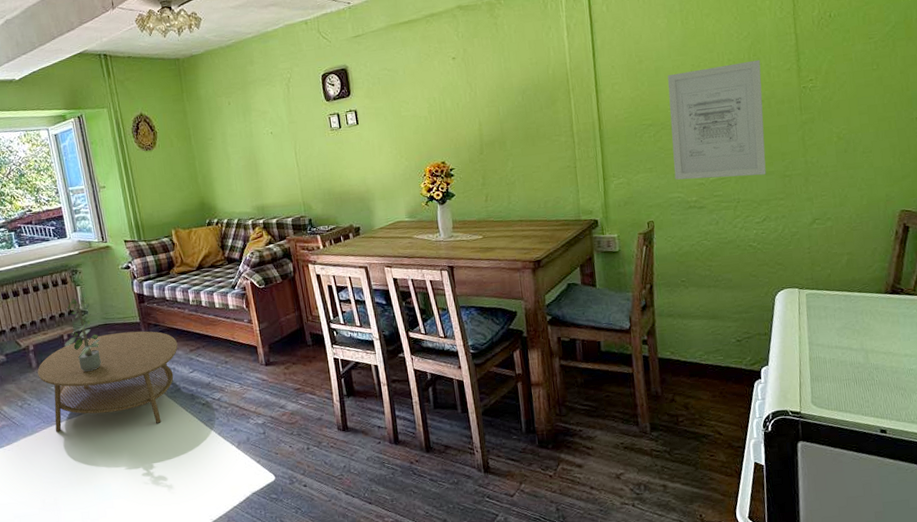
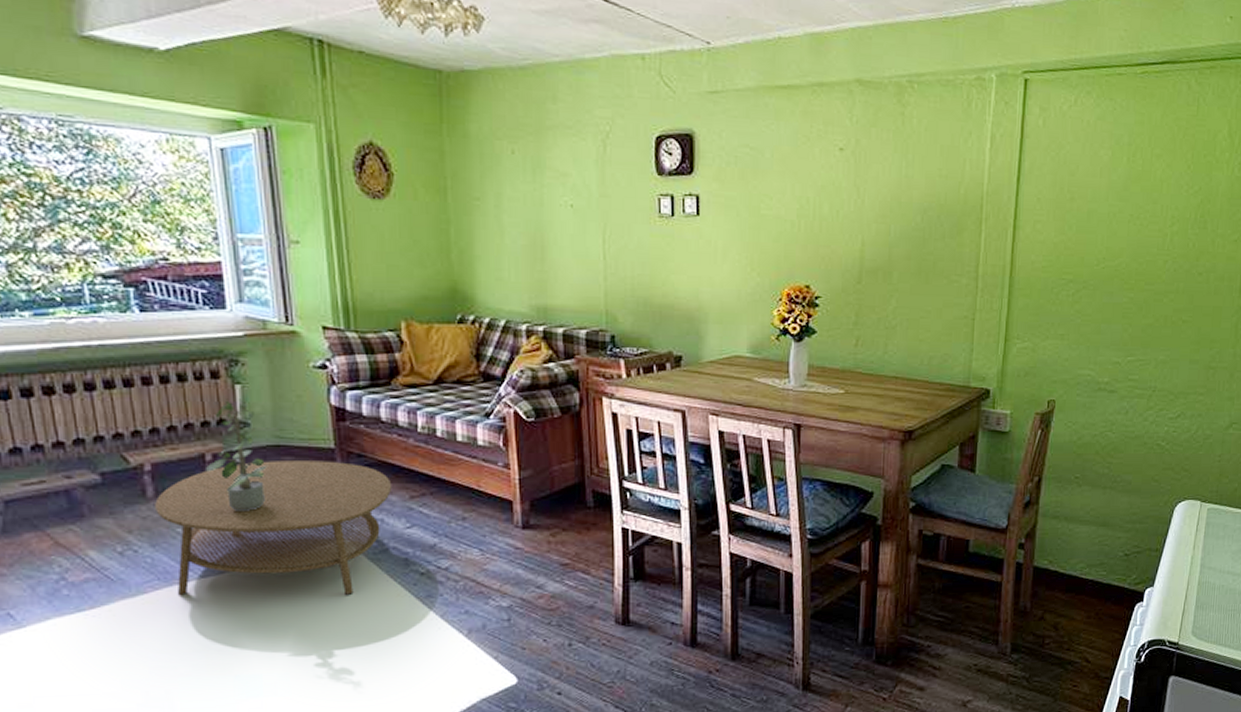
wall art: present [668,59,766,180] -> none [1088,221,1206,363]

